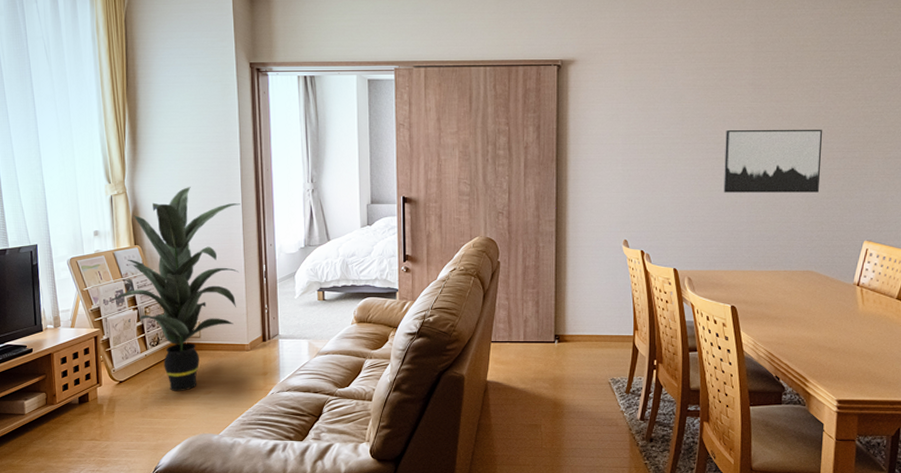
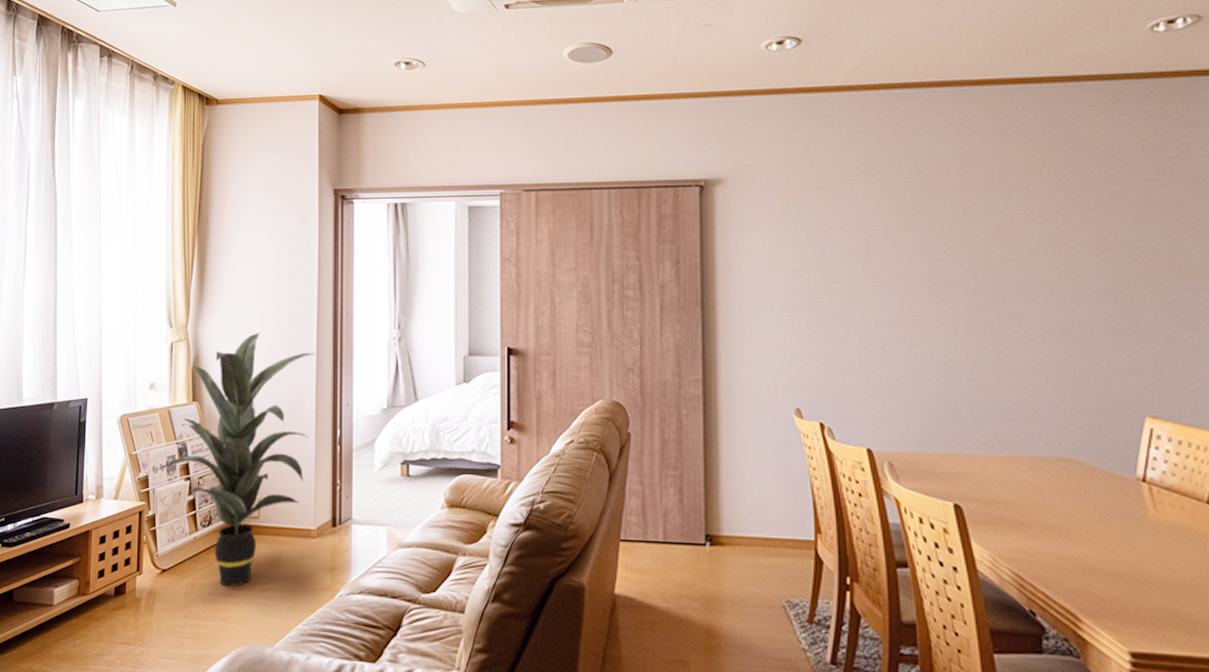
wall art: present [723,129,822,193] -> none [928,262,1069,349]

